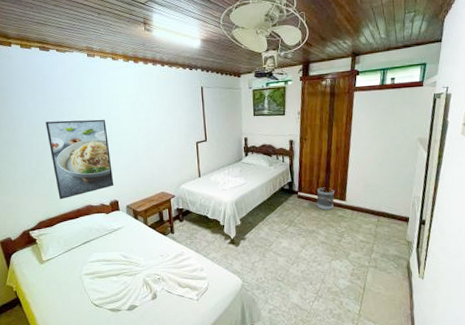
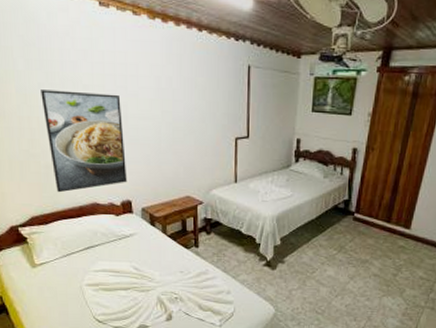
wastebasket: present [316,187,335,210] -> none [374,210,399,238]

